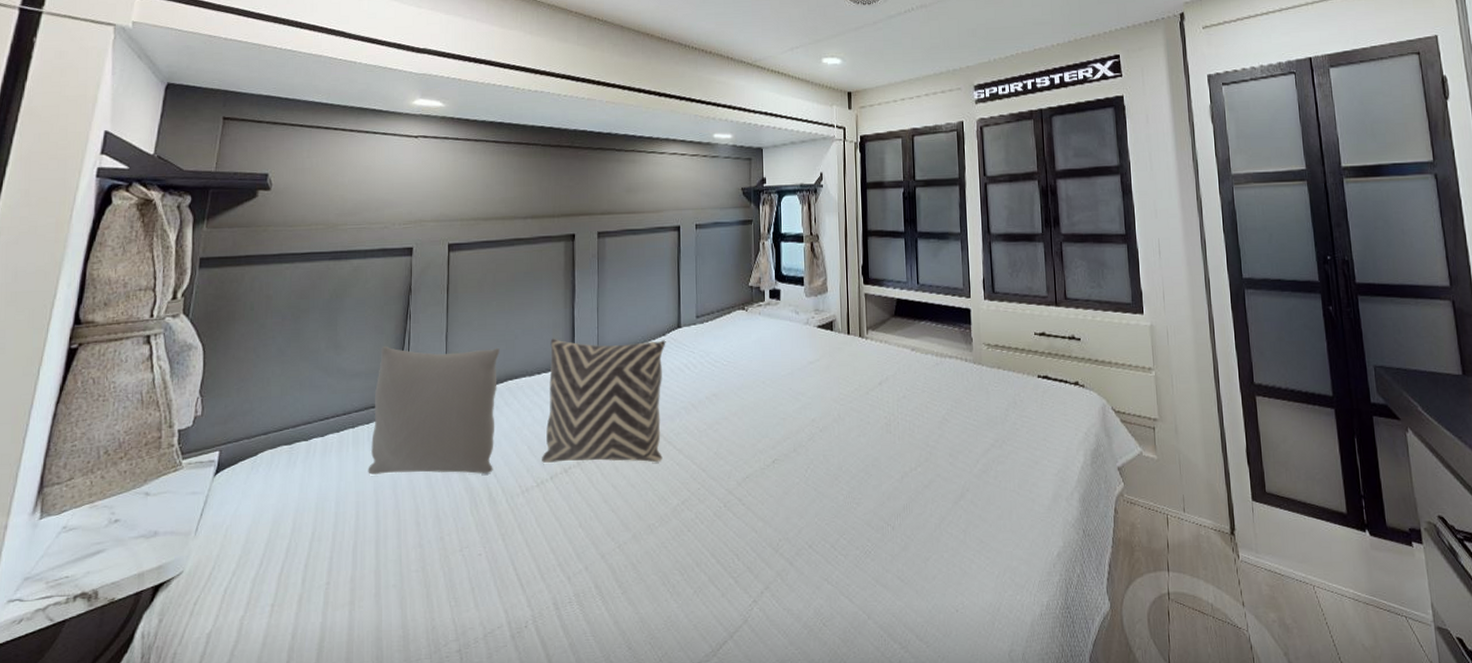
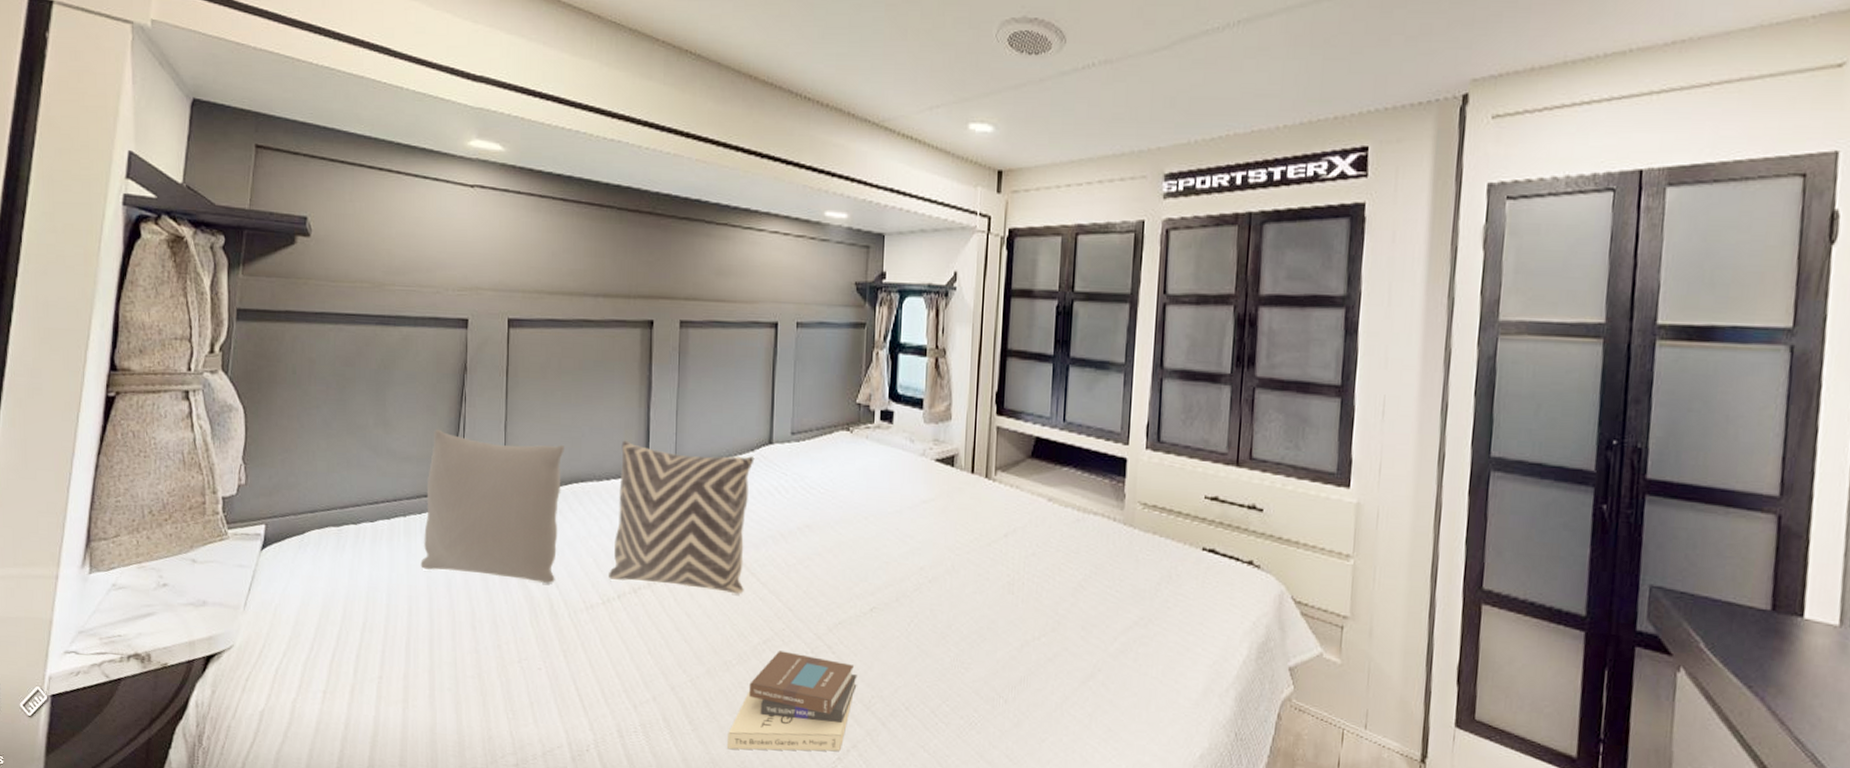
books: none [654,508,766,607] -> present [727,650,857,752]

